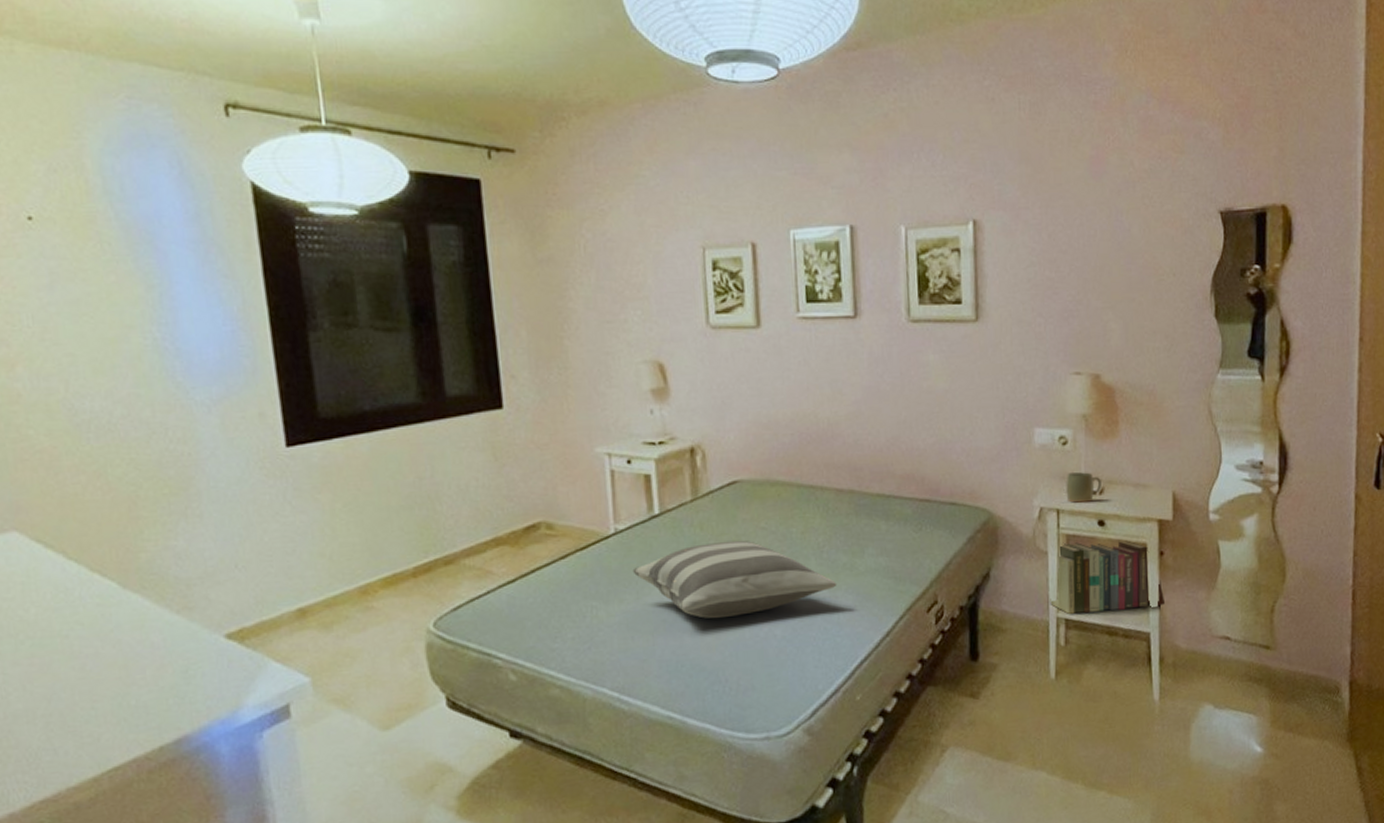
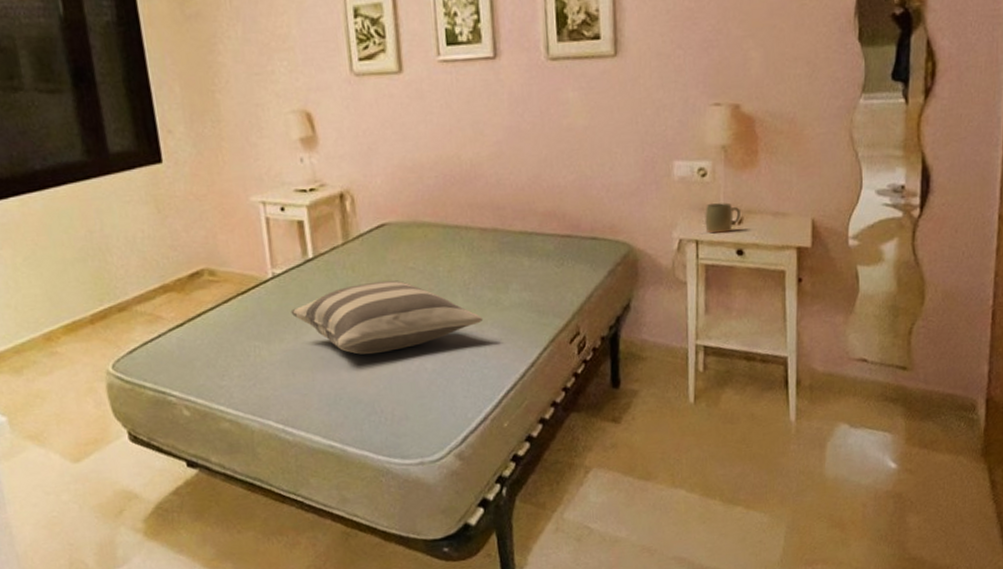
books: present [1050,540,1166,614] -> none [689,268,803,341]

